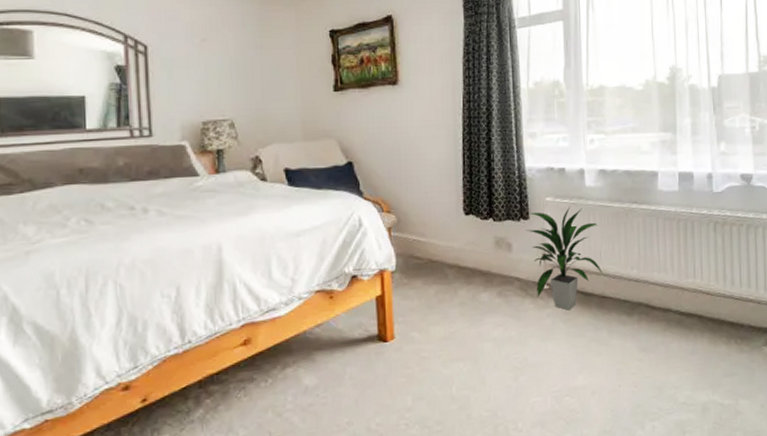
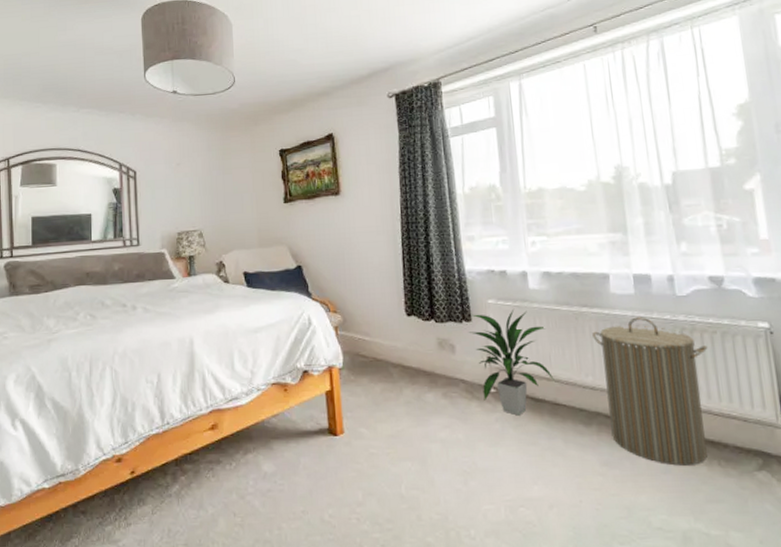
laundry hamper: none [640,212,735,346] -> present [592,317,708,466]

